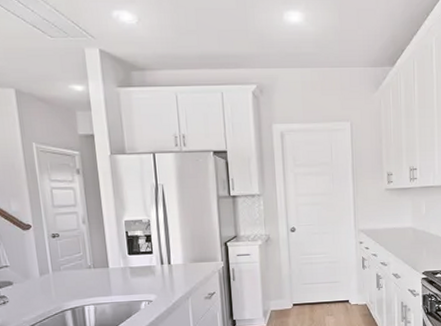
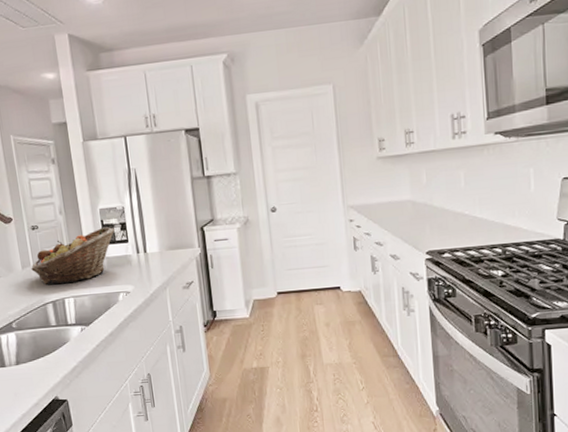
fruit basket: none [50,238,140,292] -> present [31,227,116,285]

